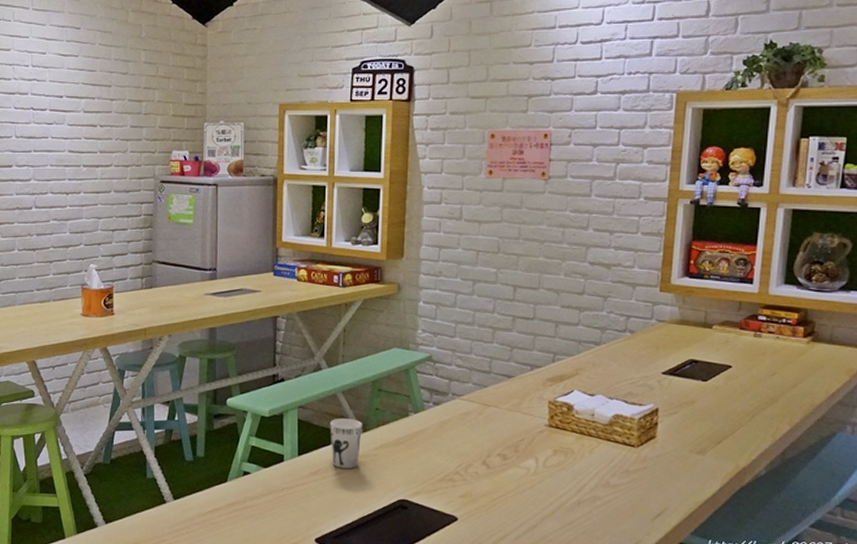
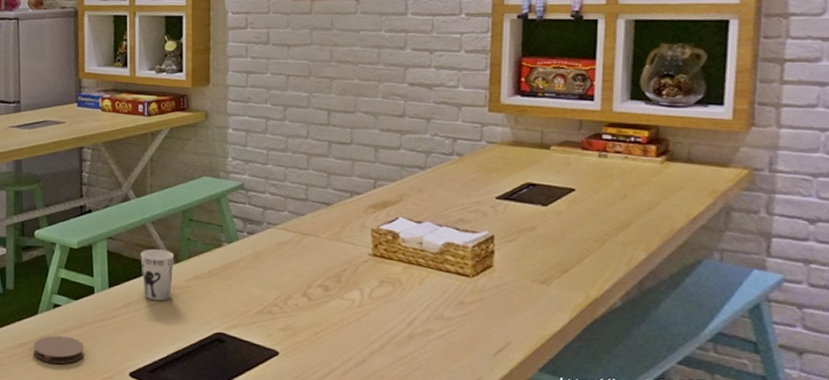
coaster: none [222,503,272,530] -> present [33,336,84,364]

